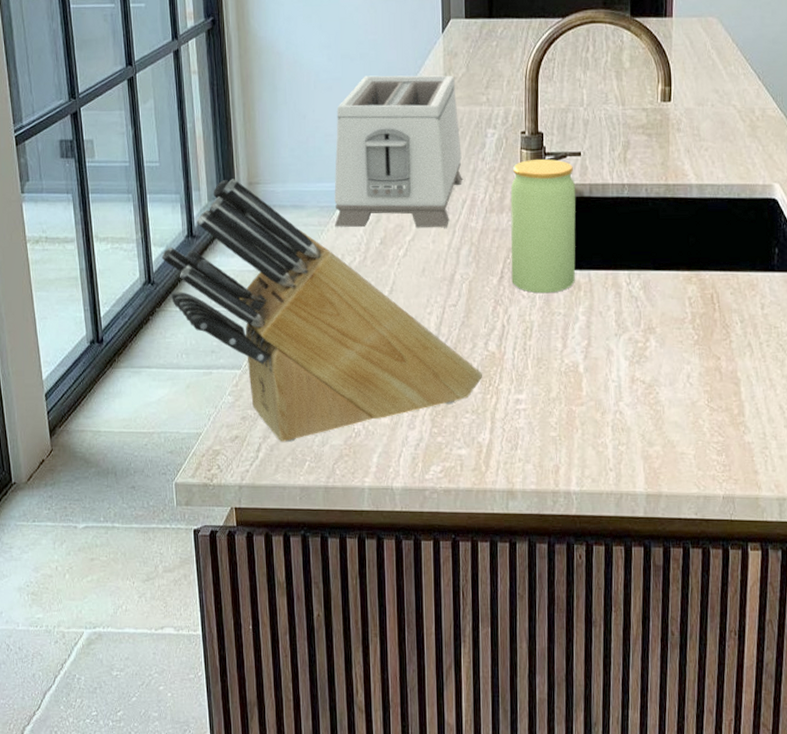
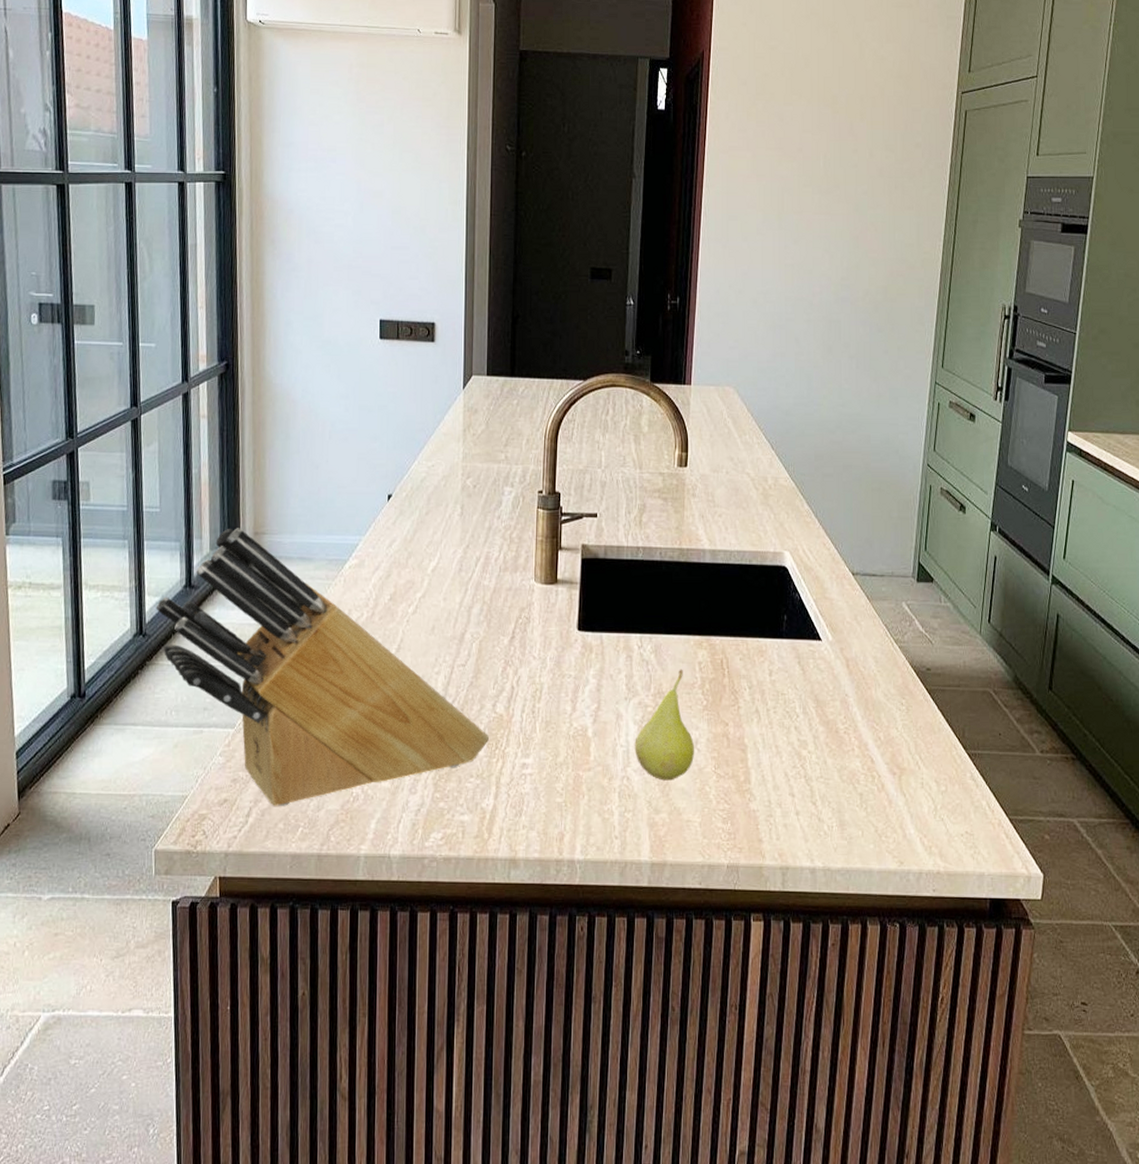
toaster: present [334,75,462,228] -> none [342,428,478,585]
jar: present [510,159,576,294] -> none [523,520,591,655]
fruit: none [626,304,686,414] -> present [635,669,694,781]

